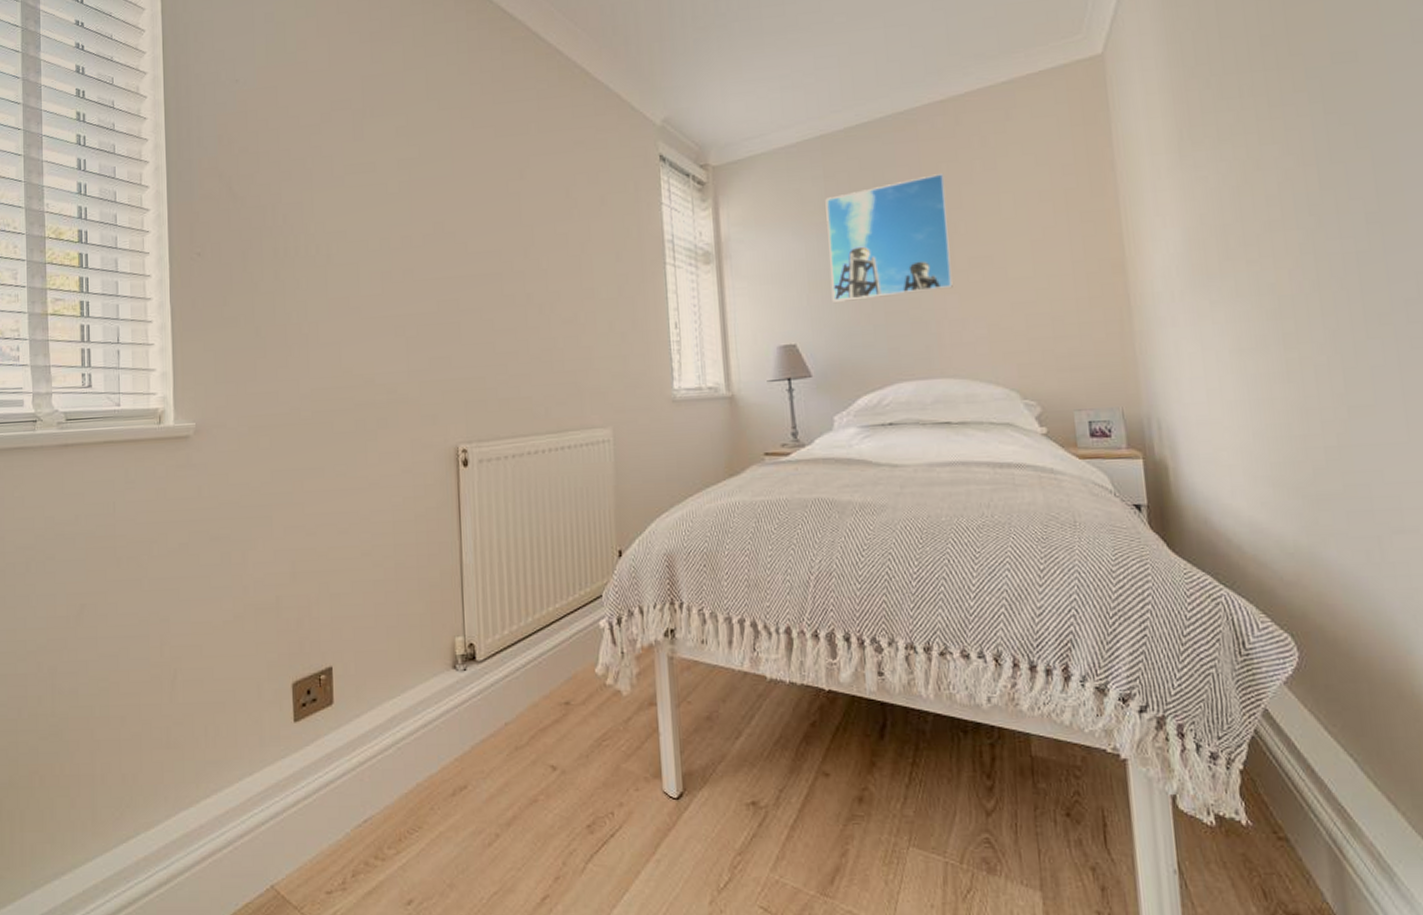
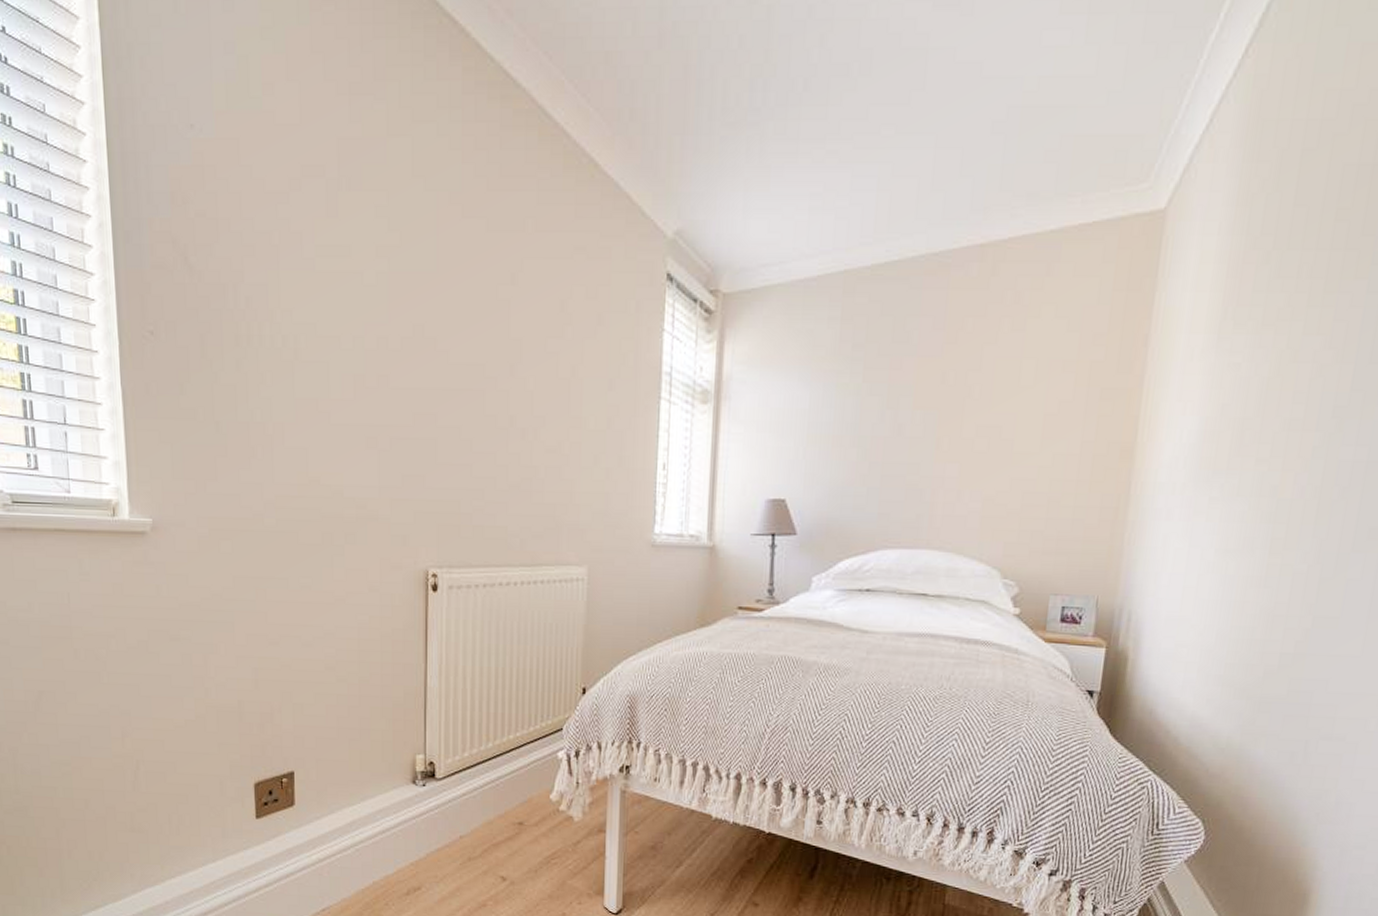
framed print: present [825,174,953,302] -> none [829,329,969,459]

